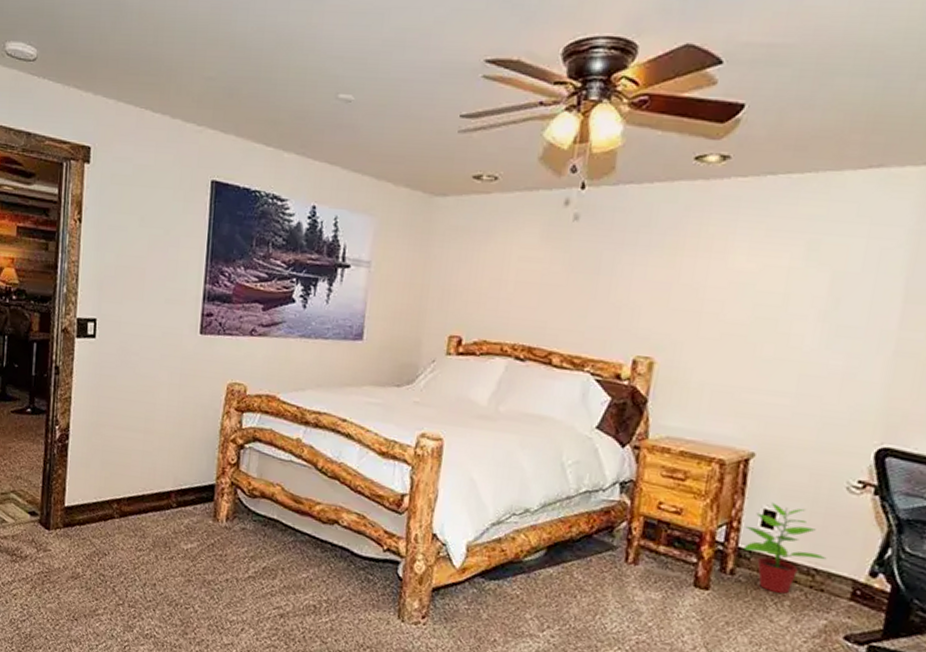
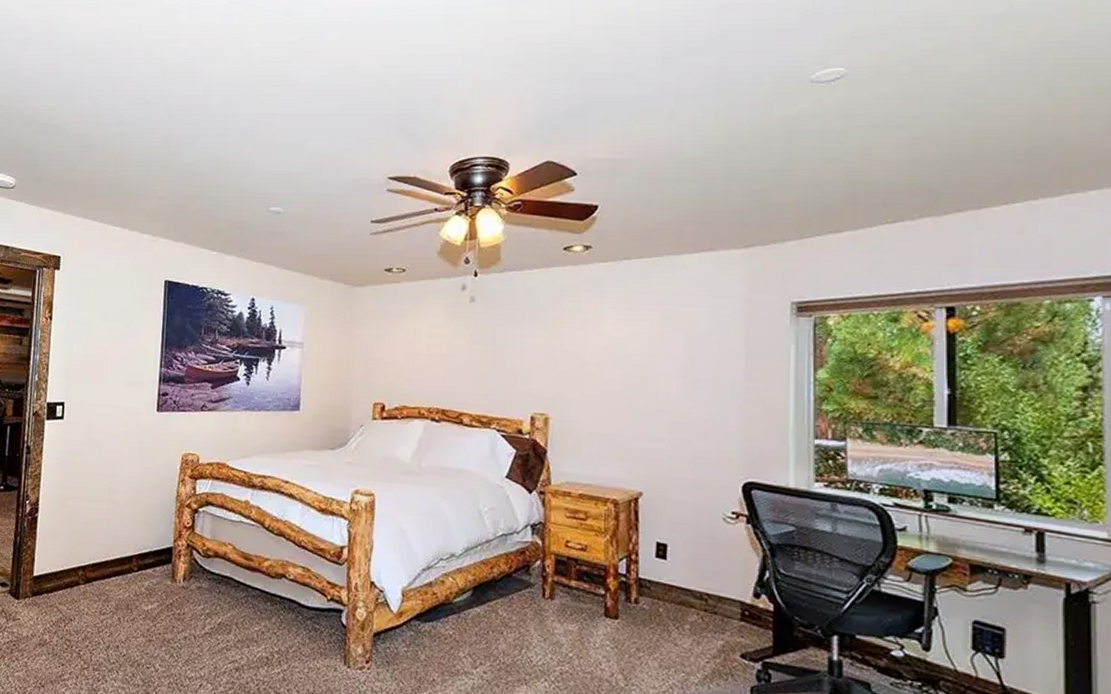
potted plant: present [743,502,827,594] -> none [642,535,715,618]

